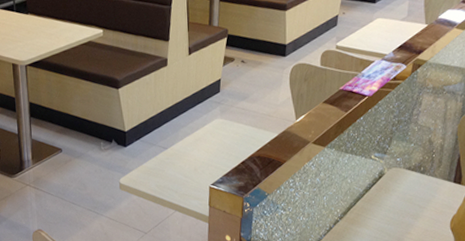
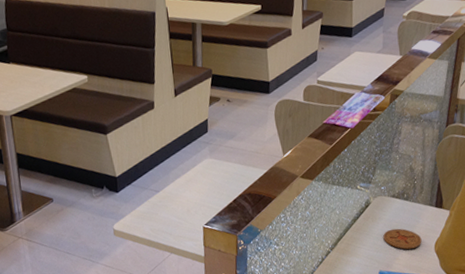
coaster: none [396,202,437,224] -> present [383,228,422,250]

